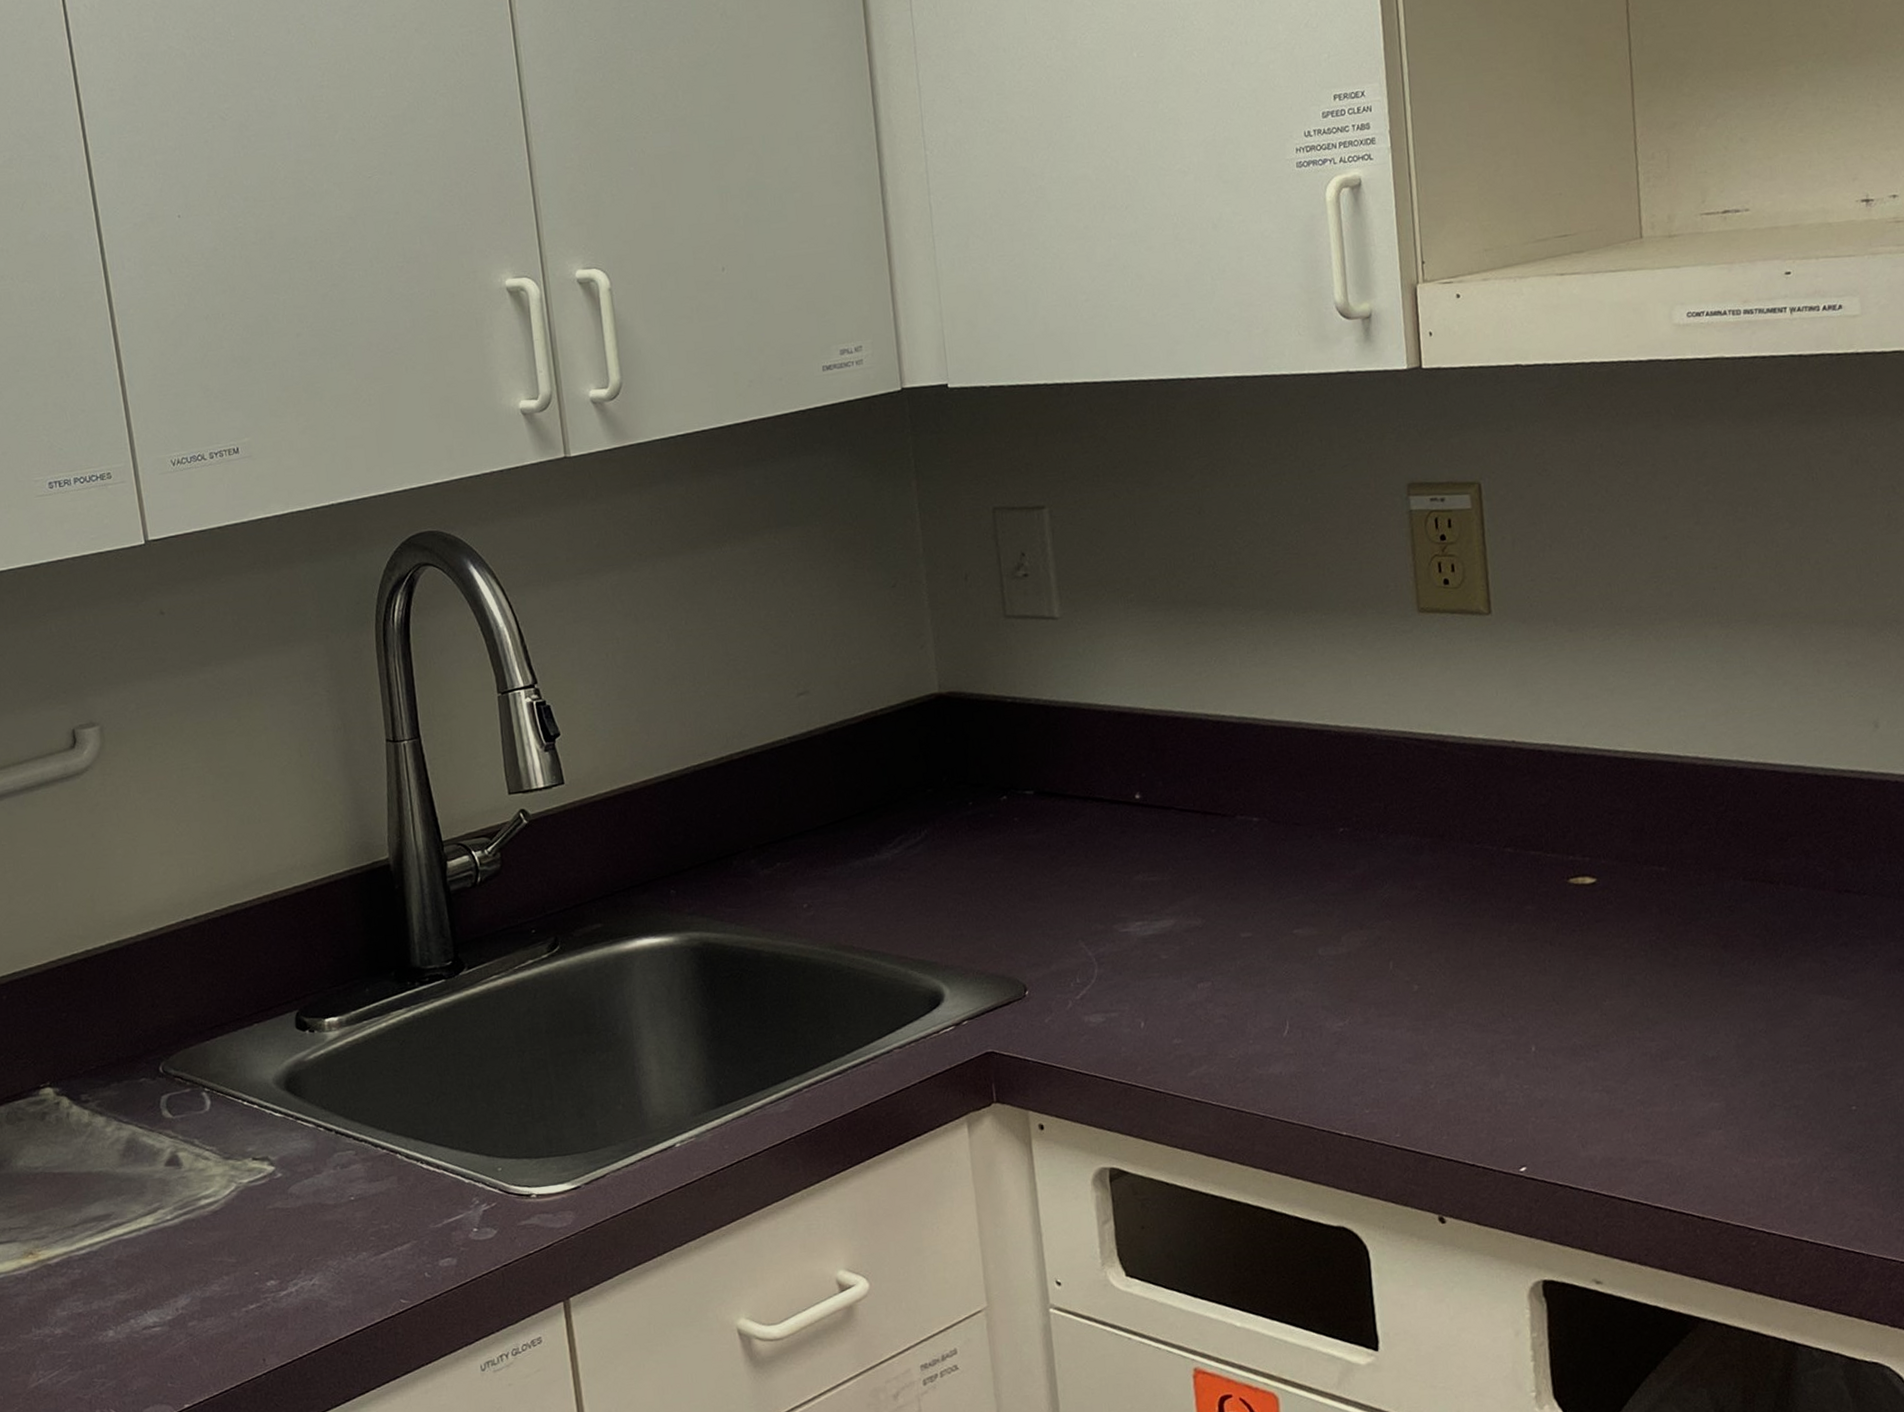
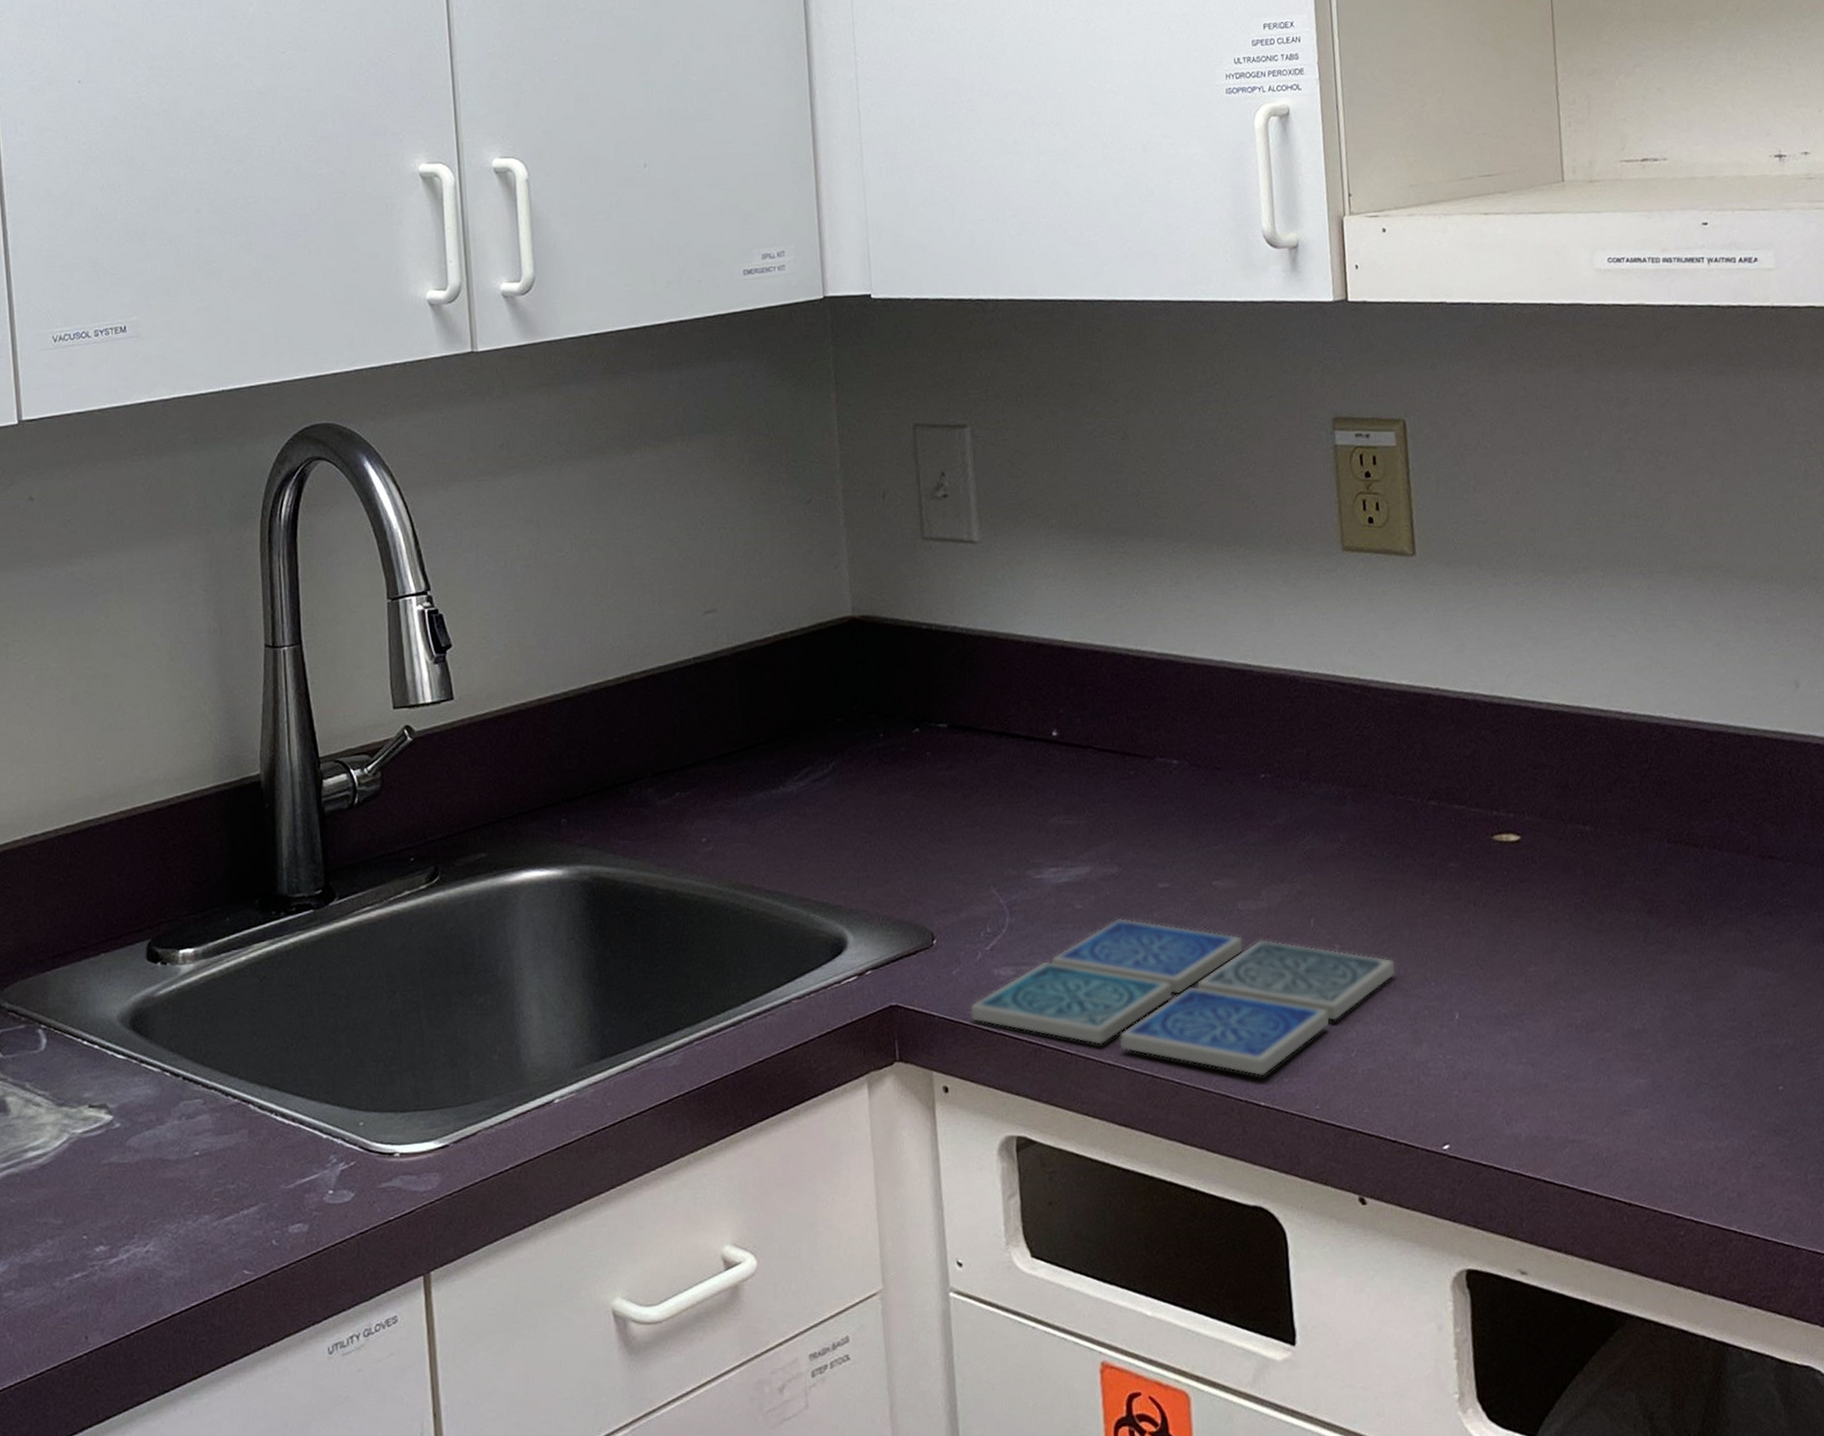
drink coaster: none [1061,966,1474,1109] -> present [969,917,1397,1077]

